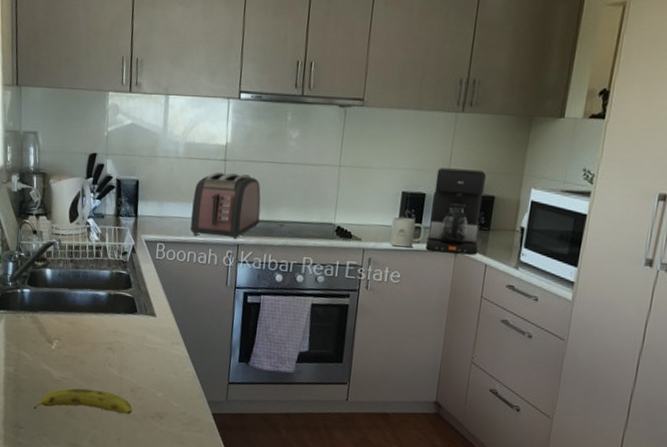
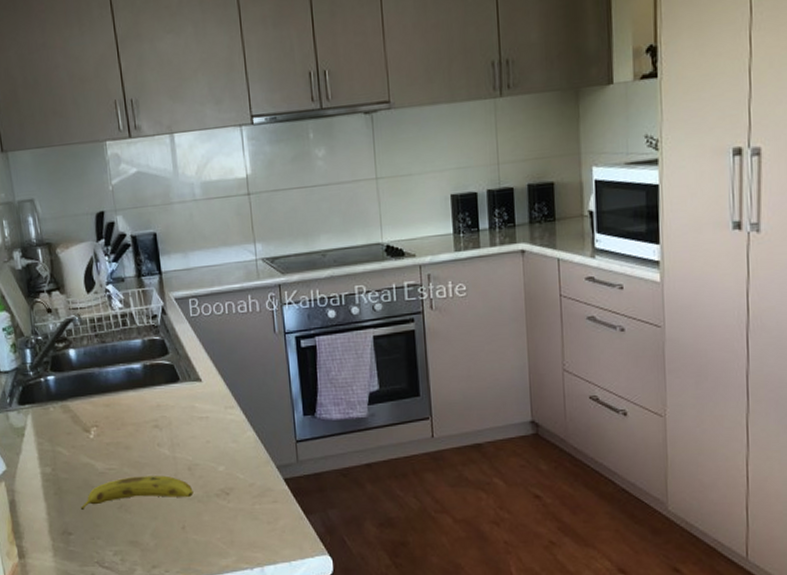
toaster: present [190,171,261,239] -> none [220,204,300,283]
mug: present [389,216,425,248] -> none [445,221,485,257]
coffee maker: present [425,168,486,256] -> none [485,156,547,256]

